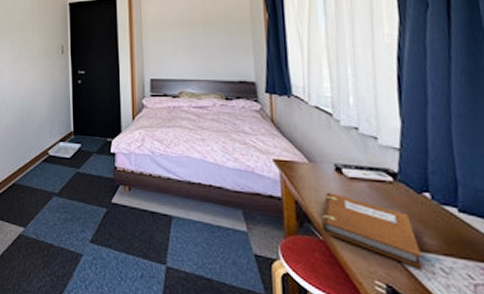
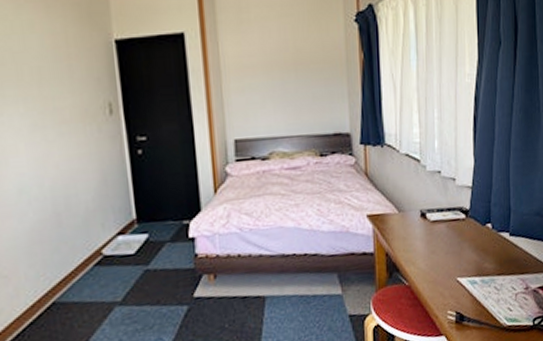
notebook: present [322,192,423,269] -> none [408,238,483,291]

